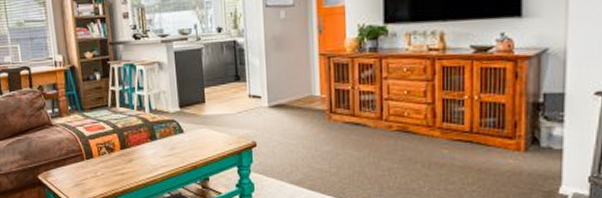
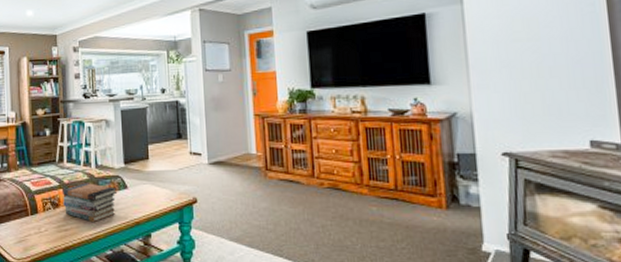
book stack: none [117,127,174,167] -> present [63,183,118,223]

